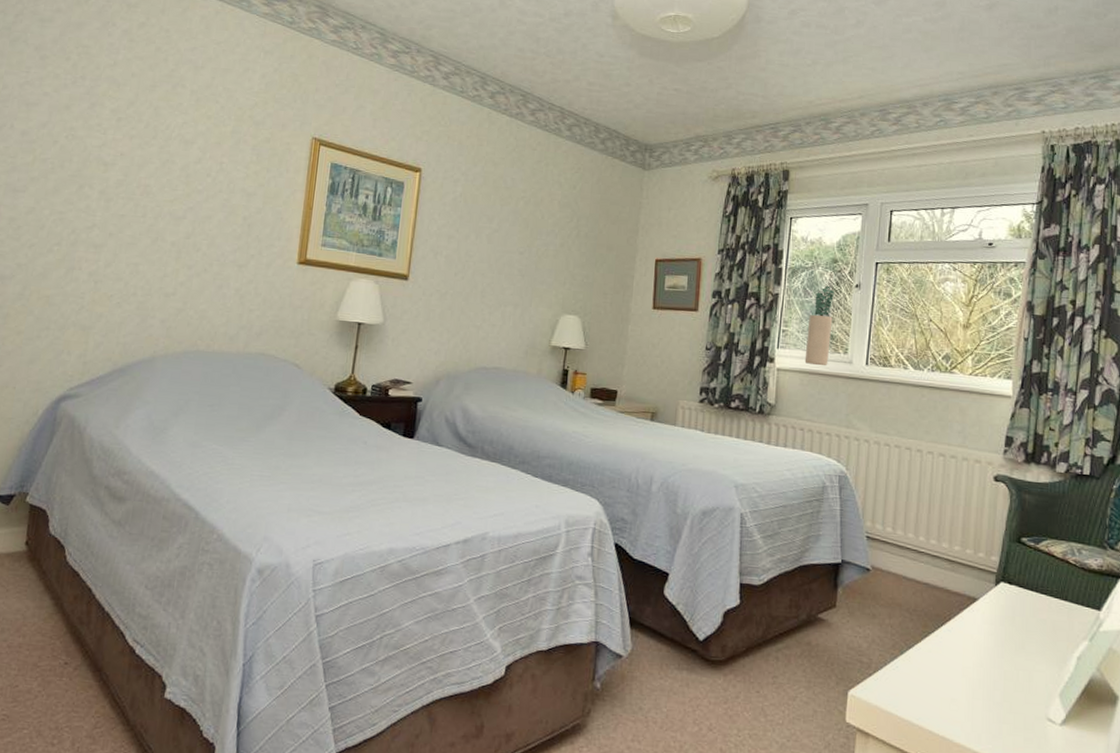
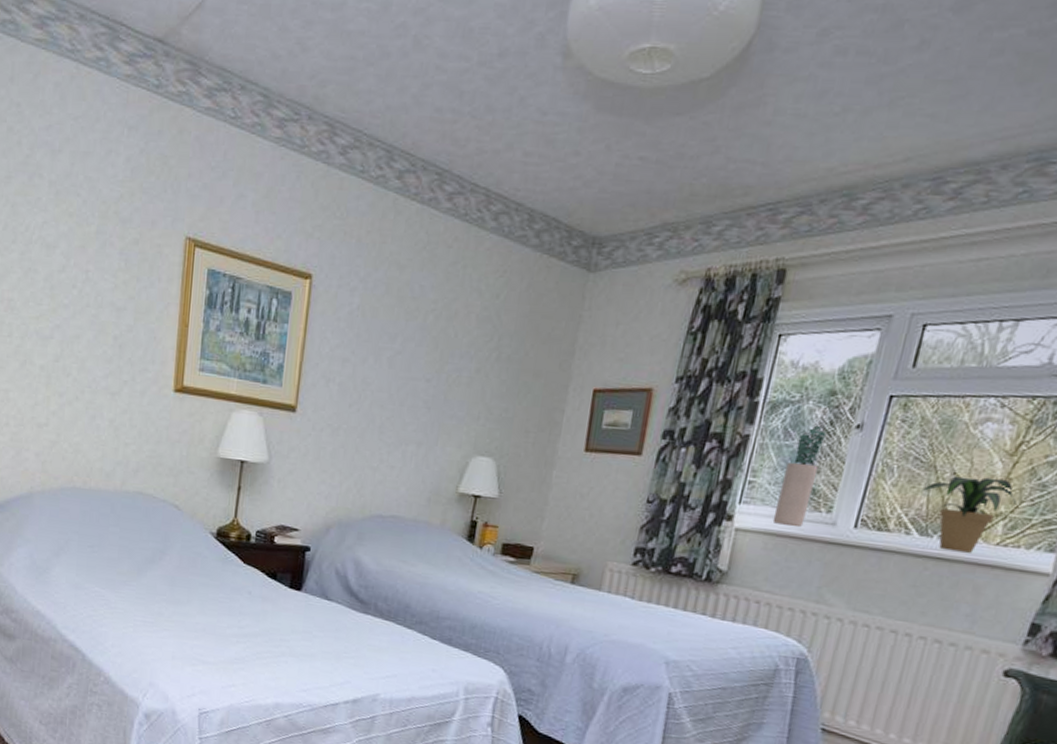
potted plant: none [910,322,977,382] -> present [921,476,1016,553]

